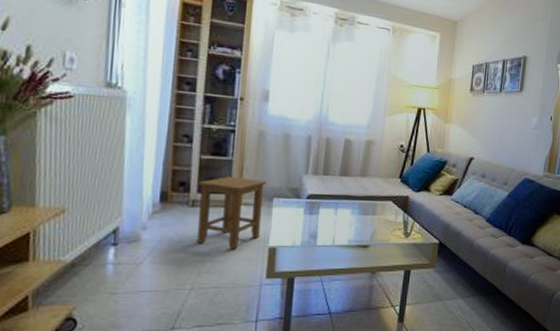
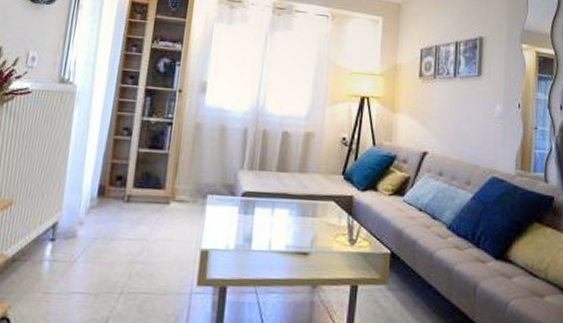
stool: present [197,176,266,249] -> none [129,170,201,251]

